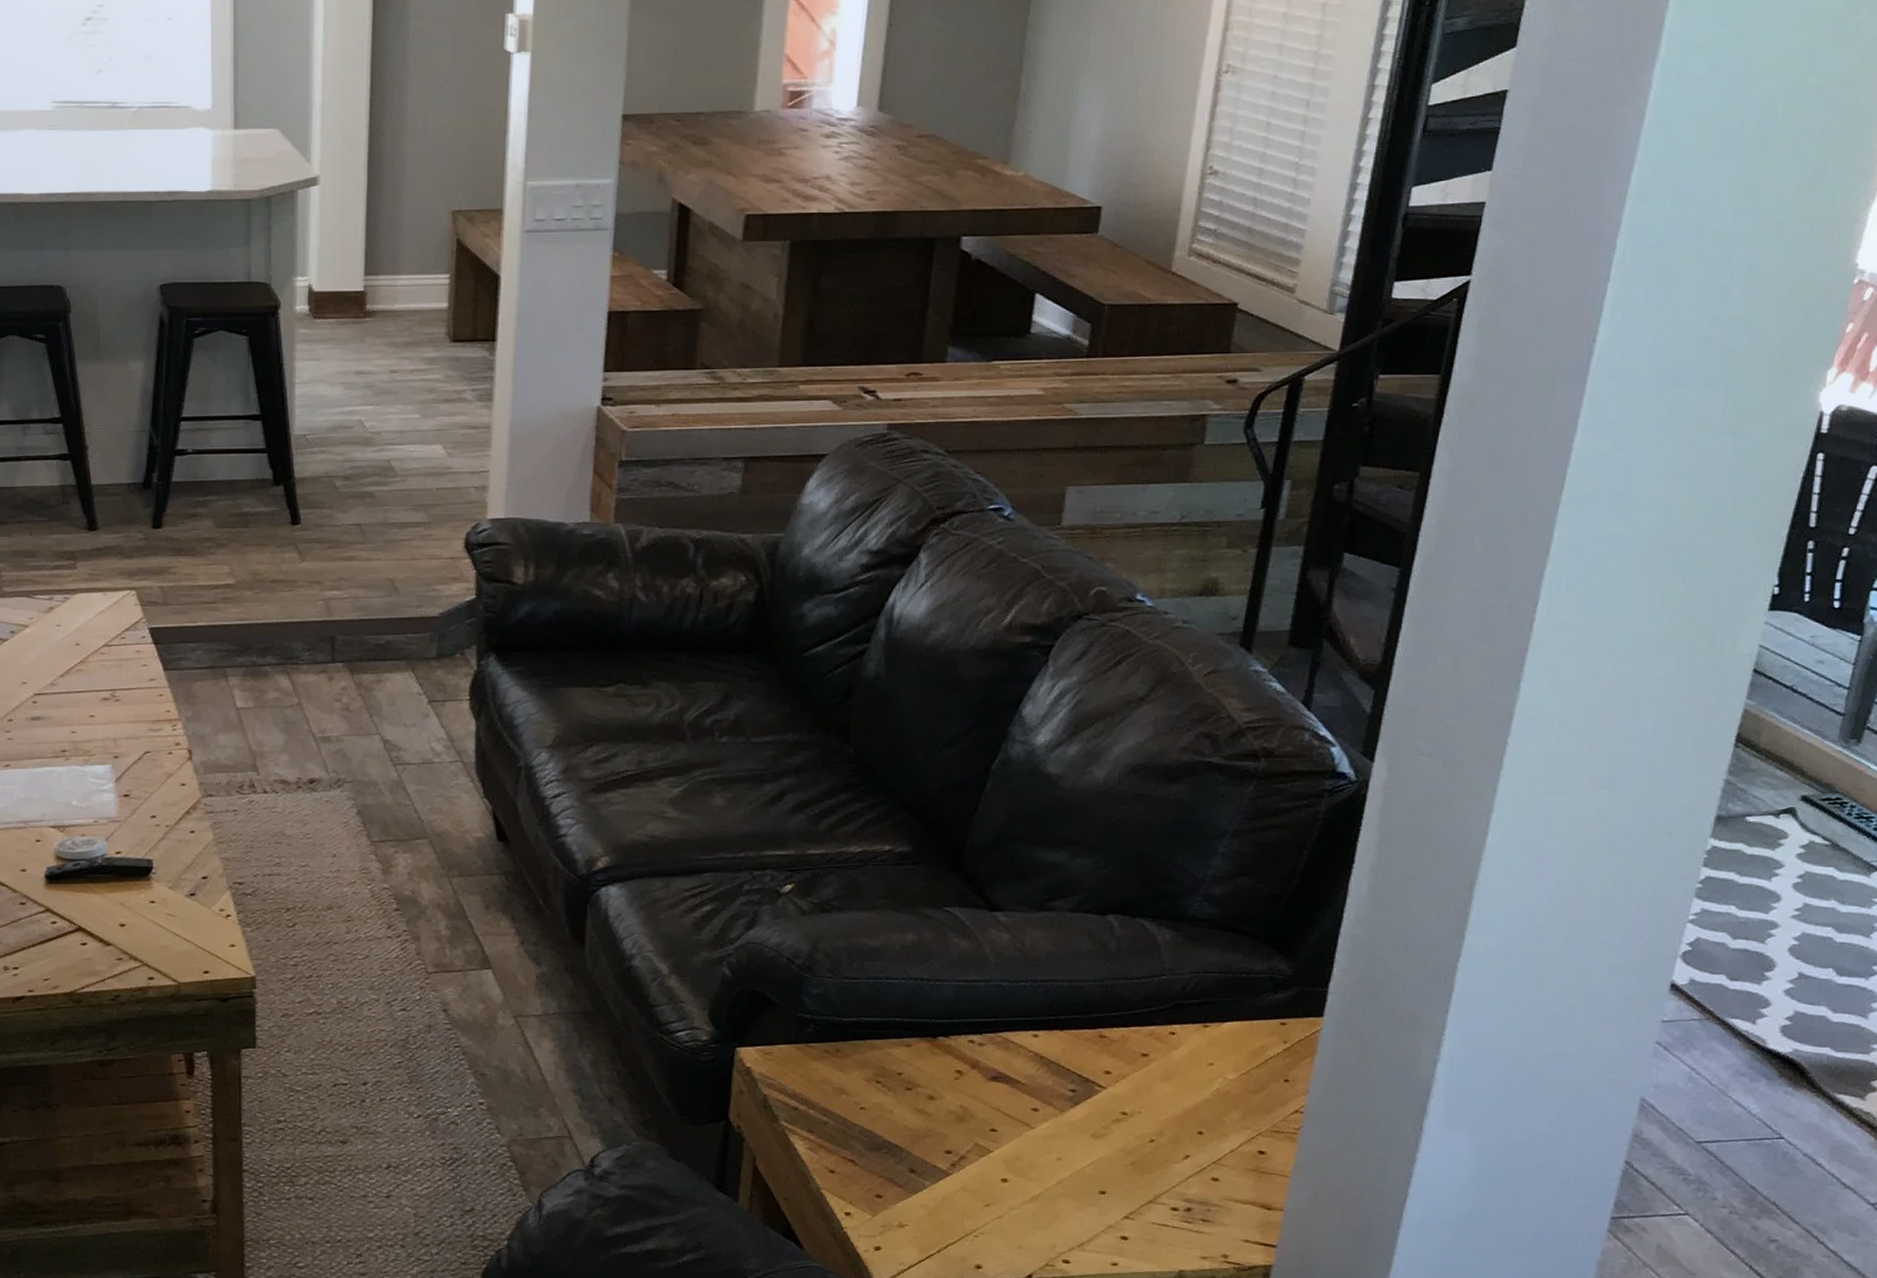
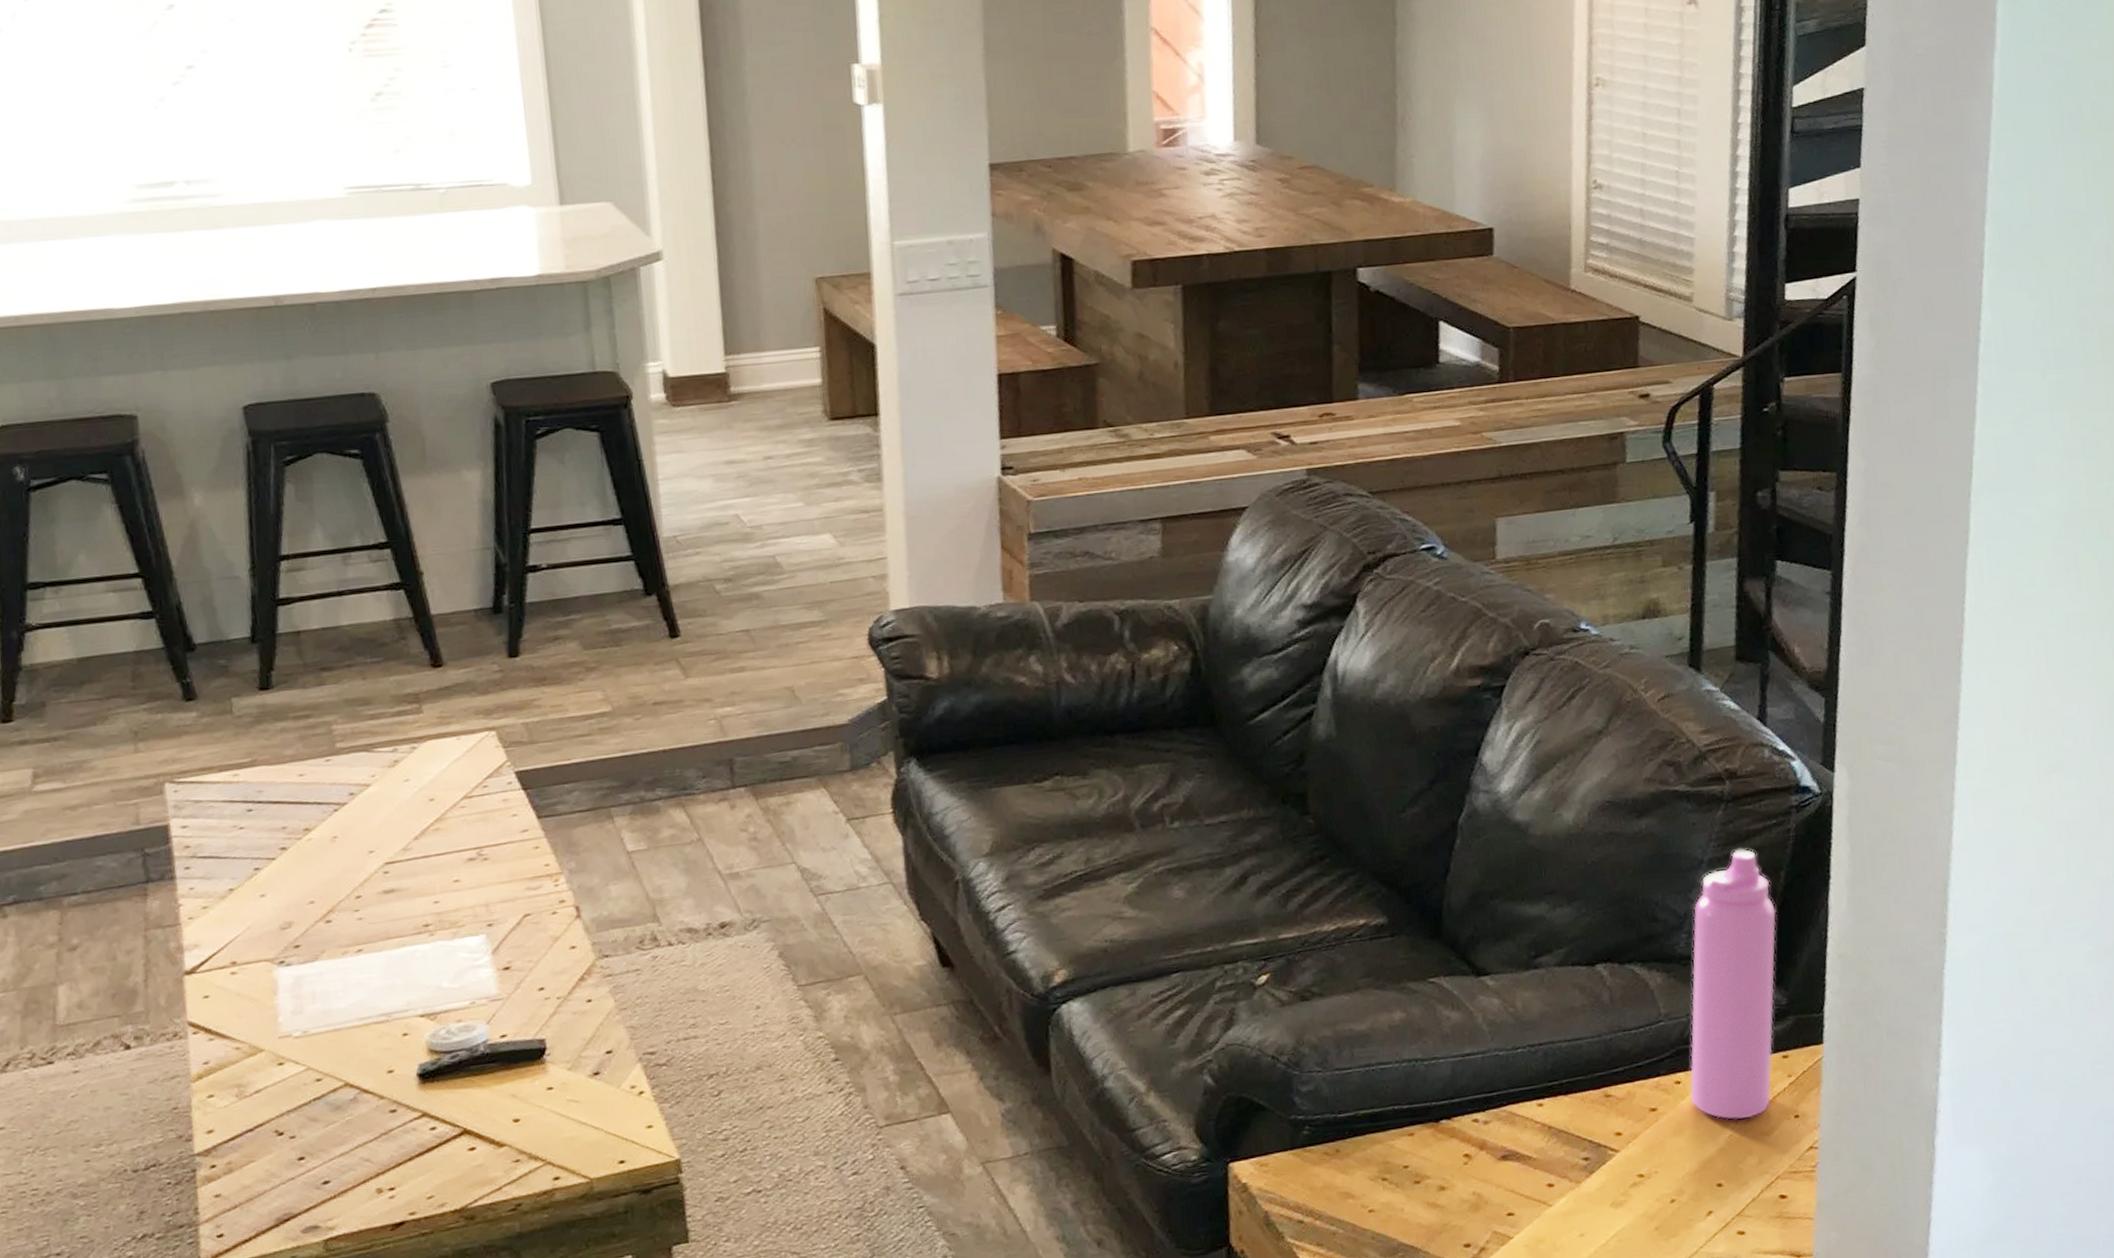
water bottle: none [1183,824,1295,1076] -> present [1689,848,1777,1120]

